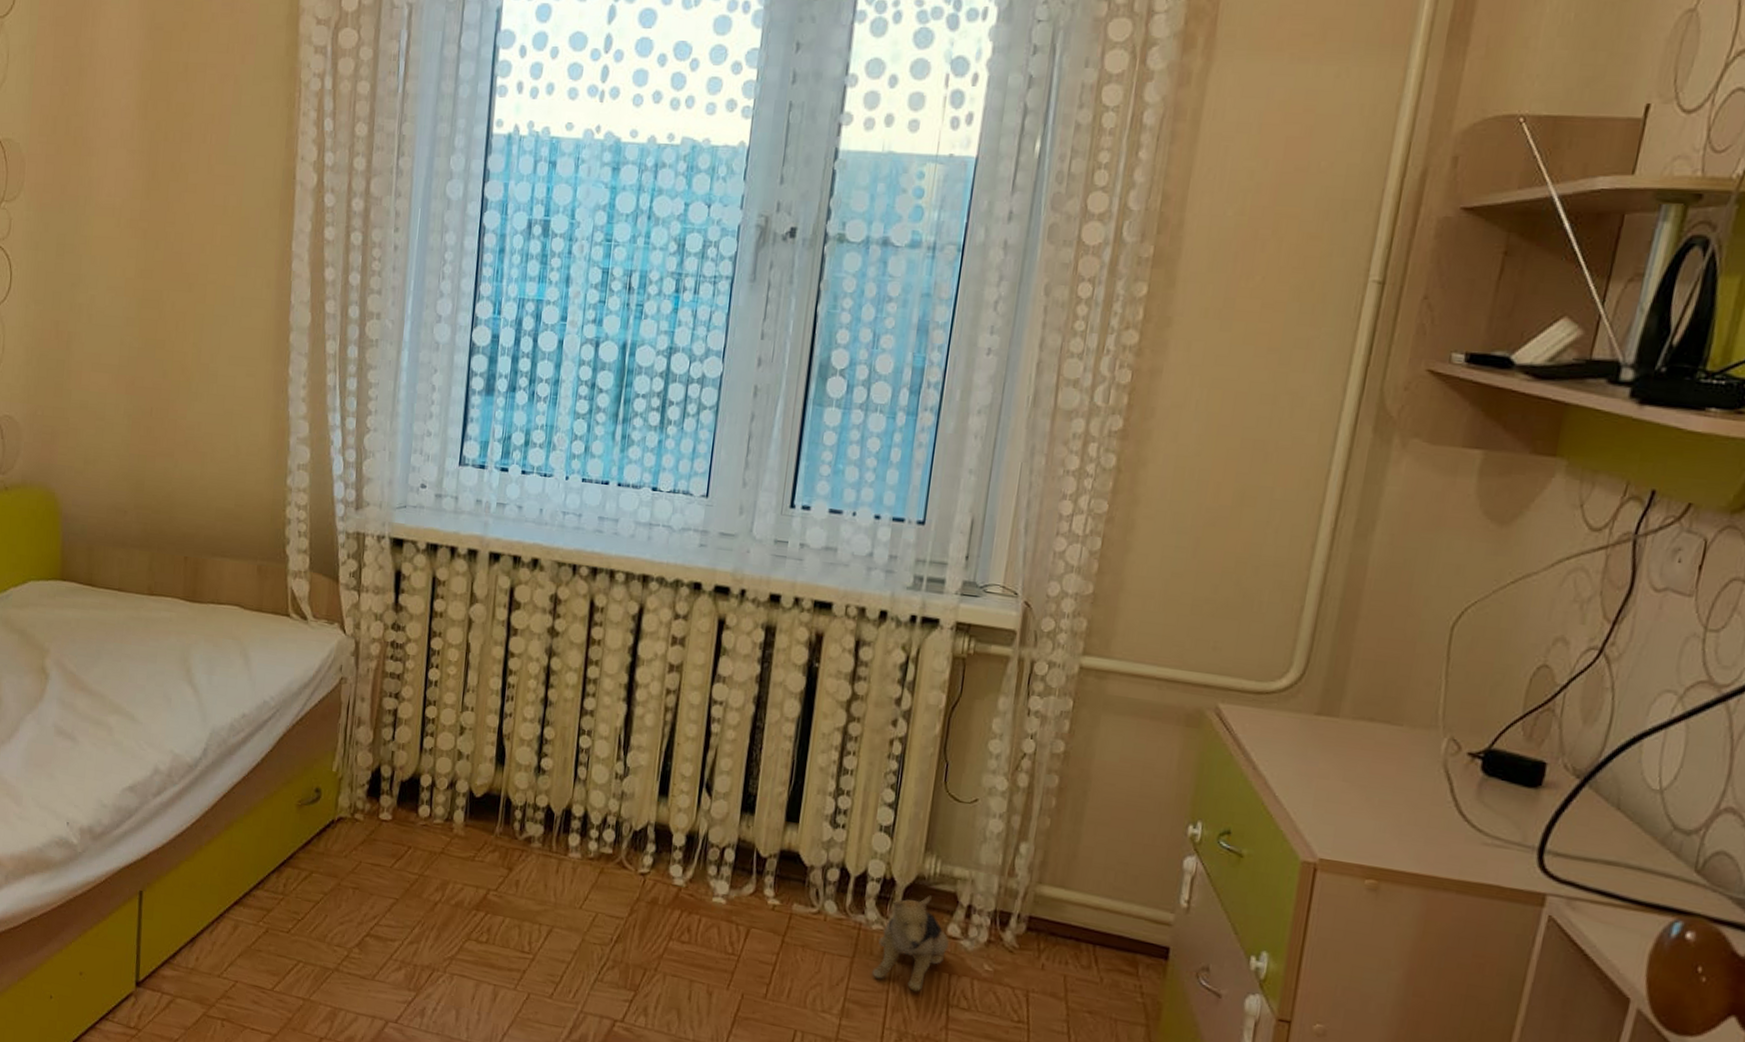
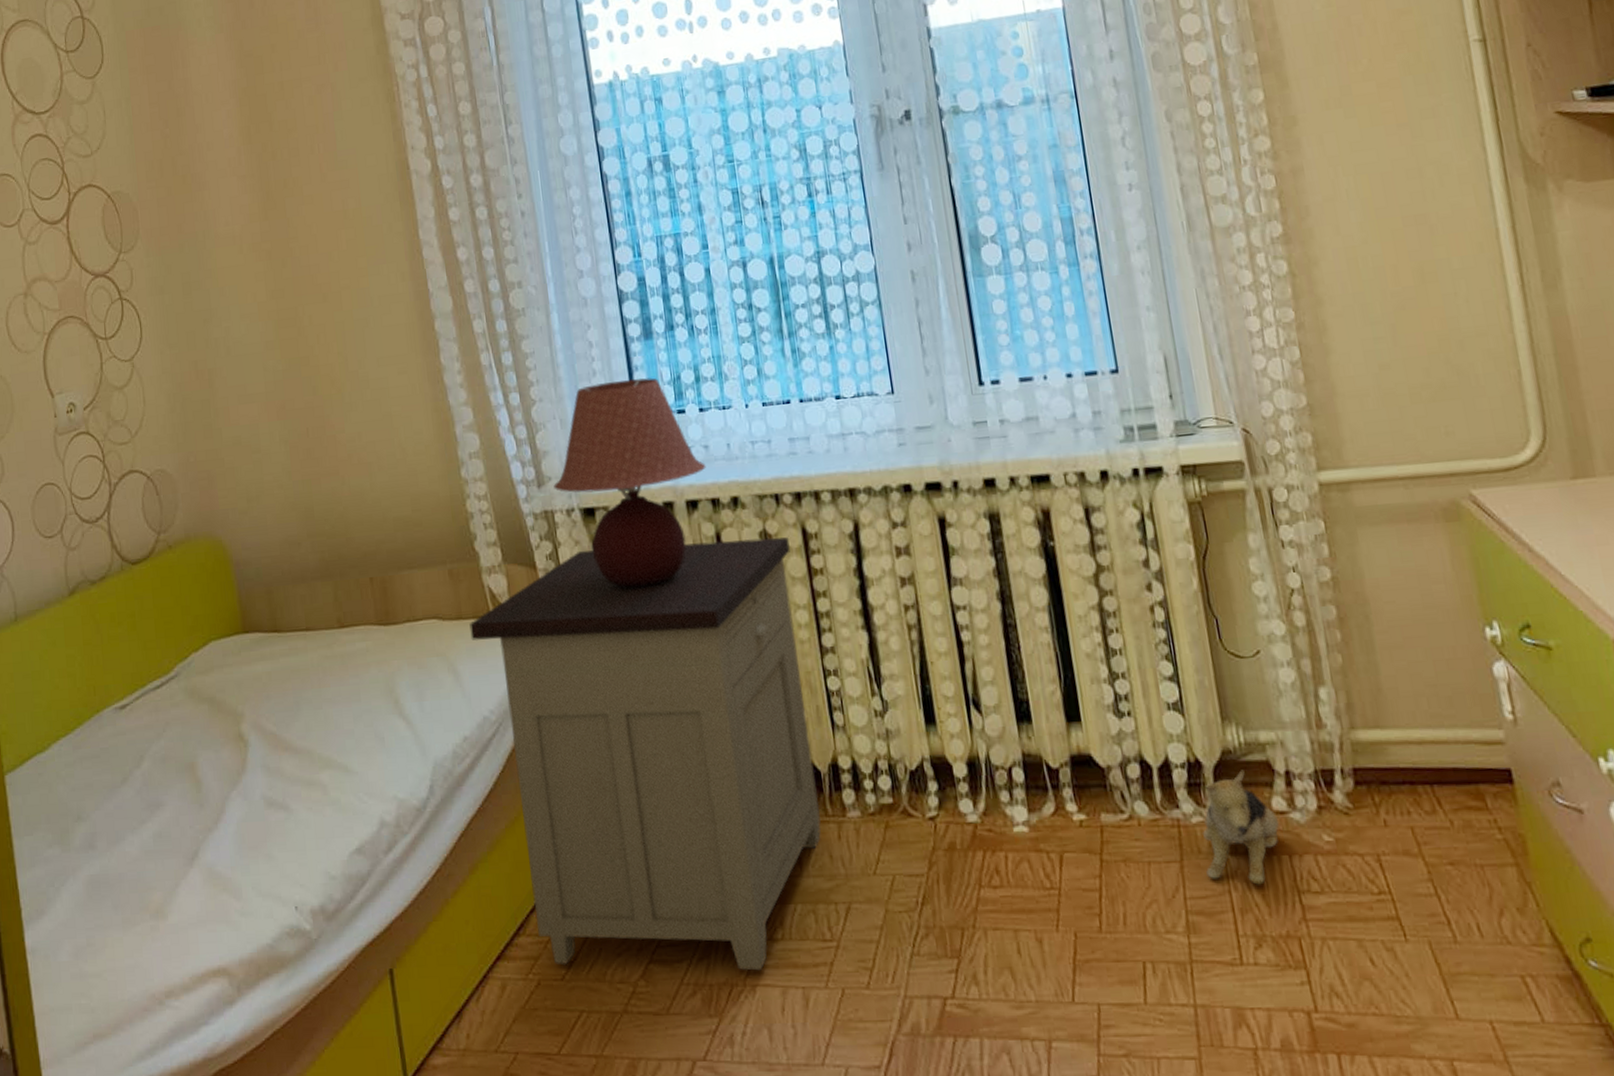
nightstand: none [266,575,577,963] -> present [469,537,821,971]
table lamp: none [370,426,516,621] -> present [553,377,706,588]

